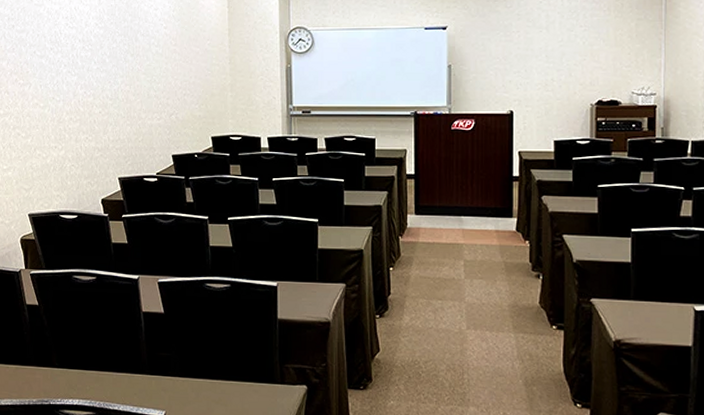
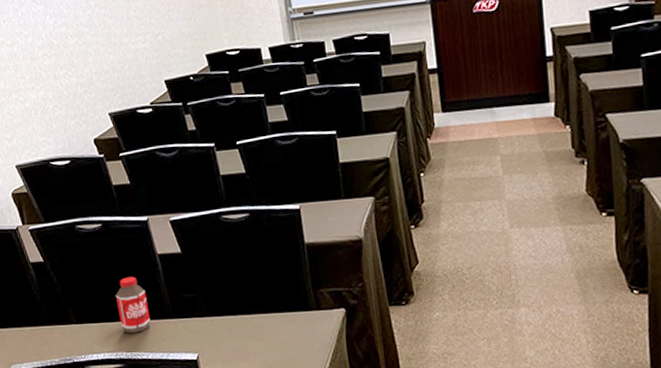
bottle: none [98,329,127,384] -> present [116,277,151,333]

